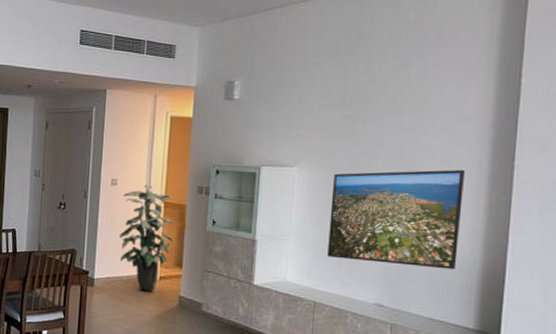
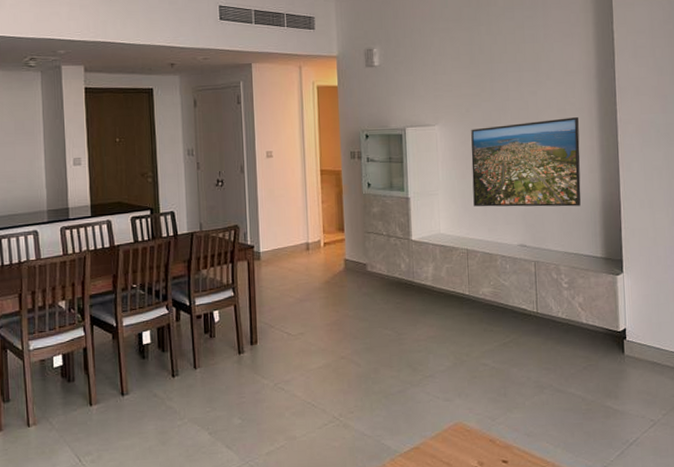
indoor plant: present [119,185,174,291] -> none [280,154,333,258]

